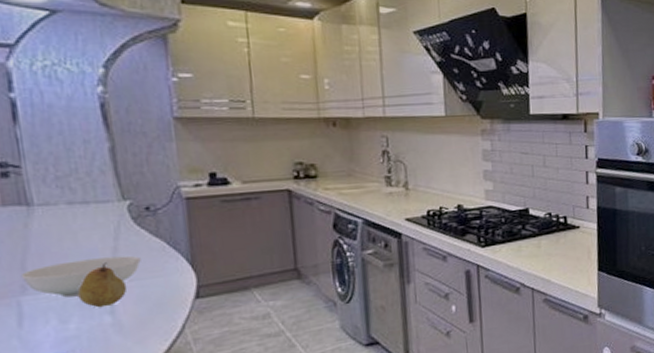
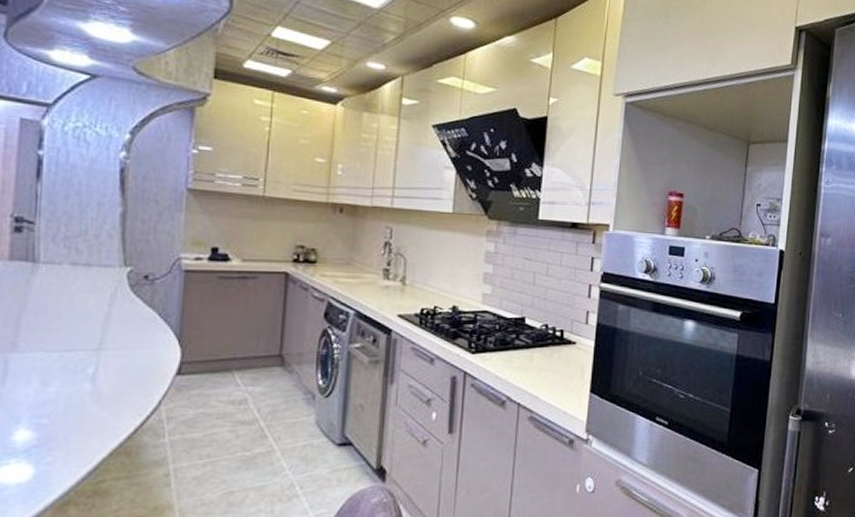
bowl: present [20,255,141,298] -> none [13,322,130,359]
fruit: present [77,262,128,308] -> none [63,327,113,374]

